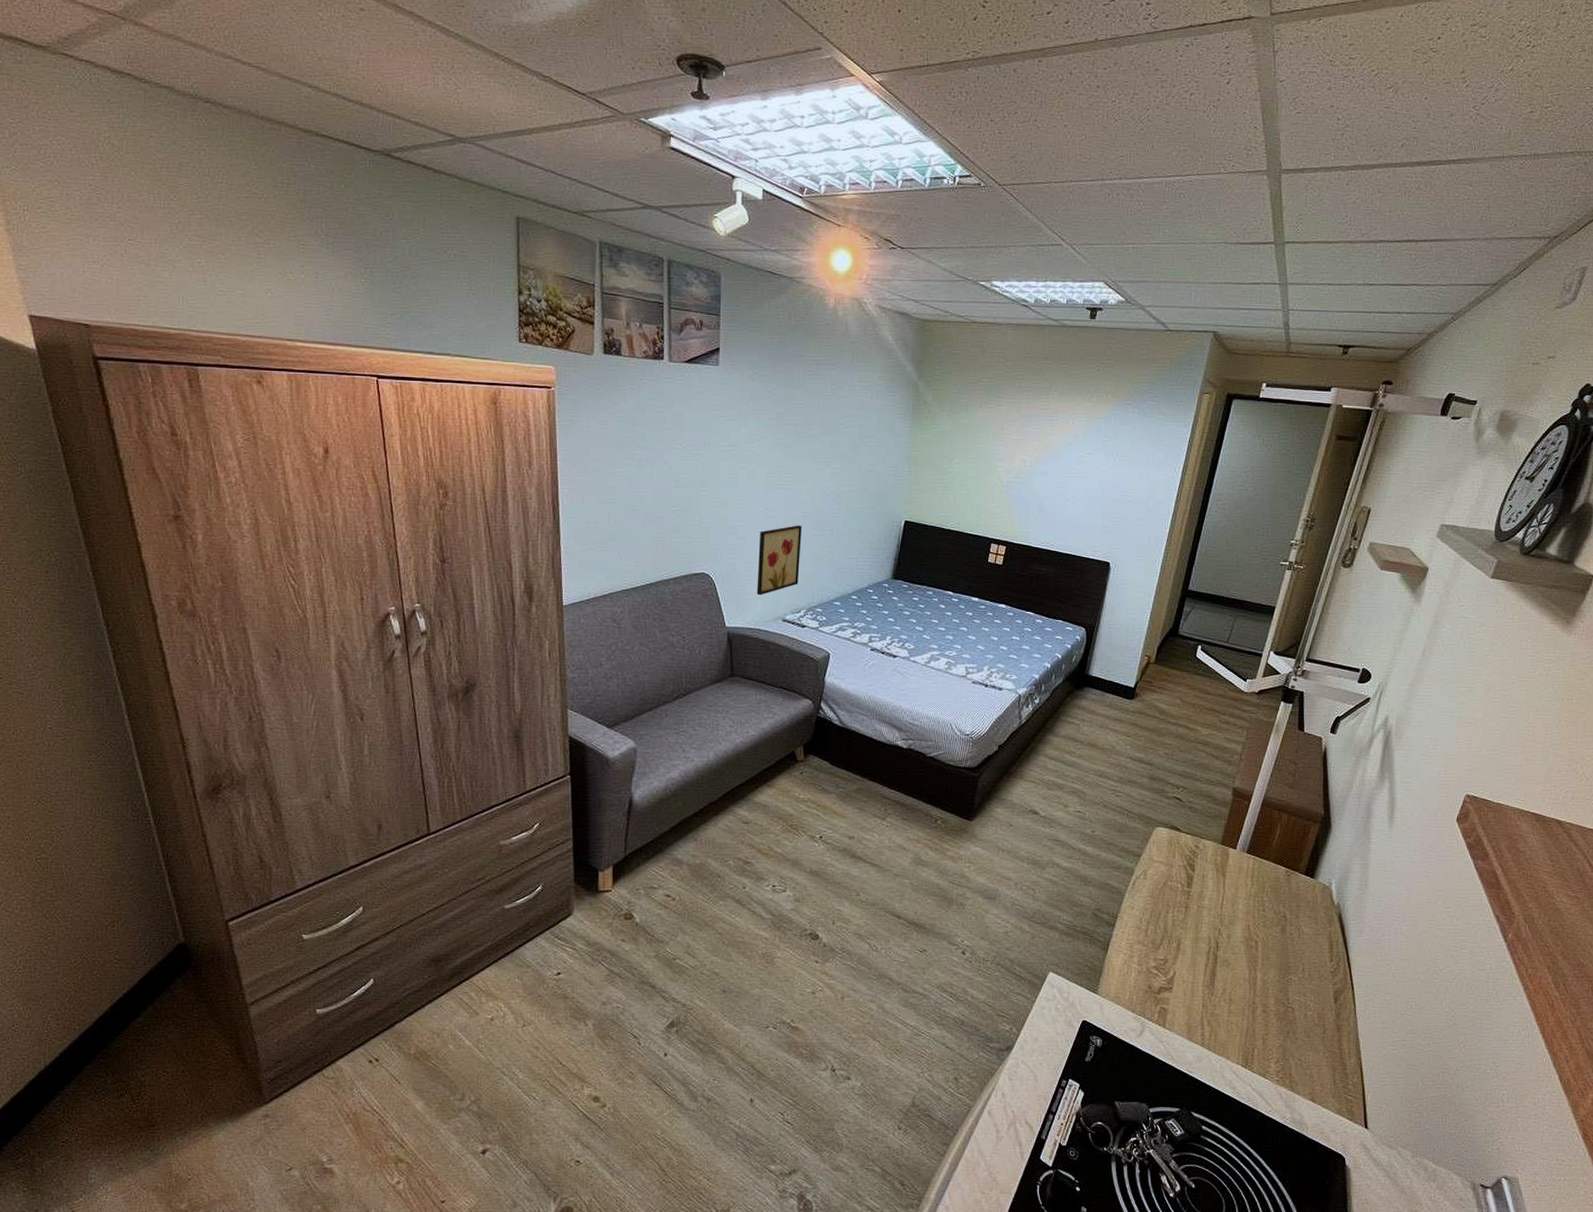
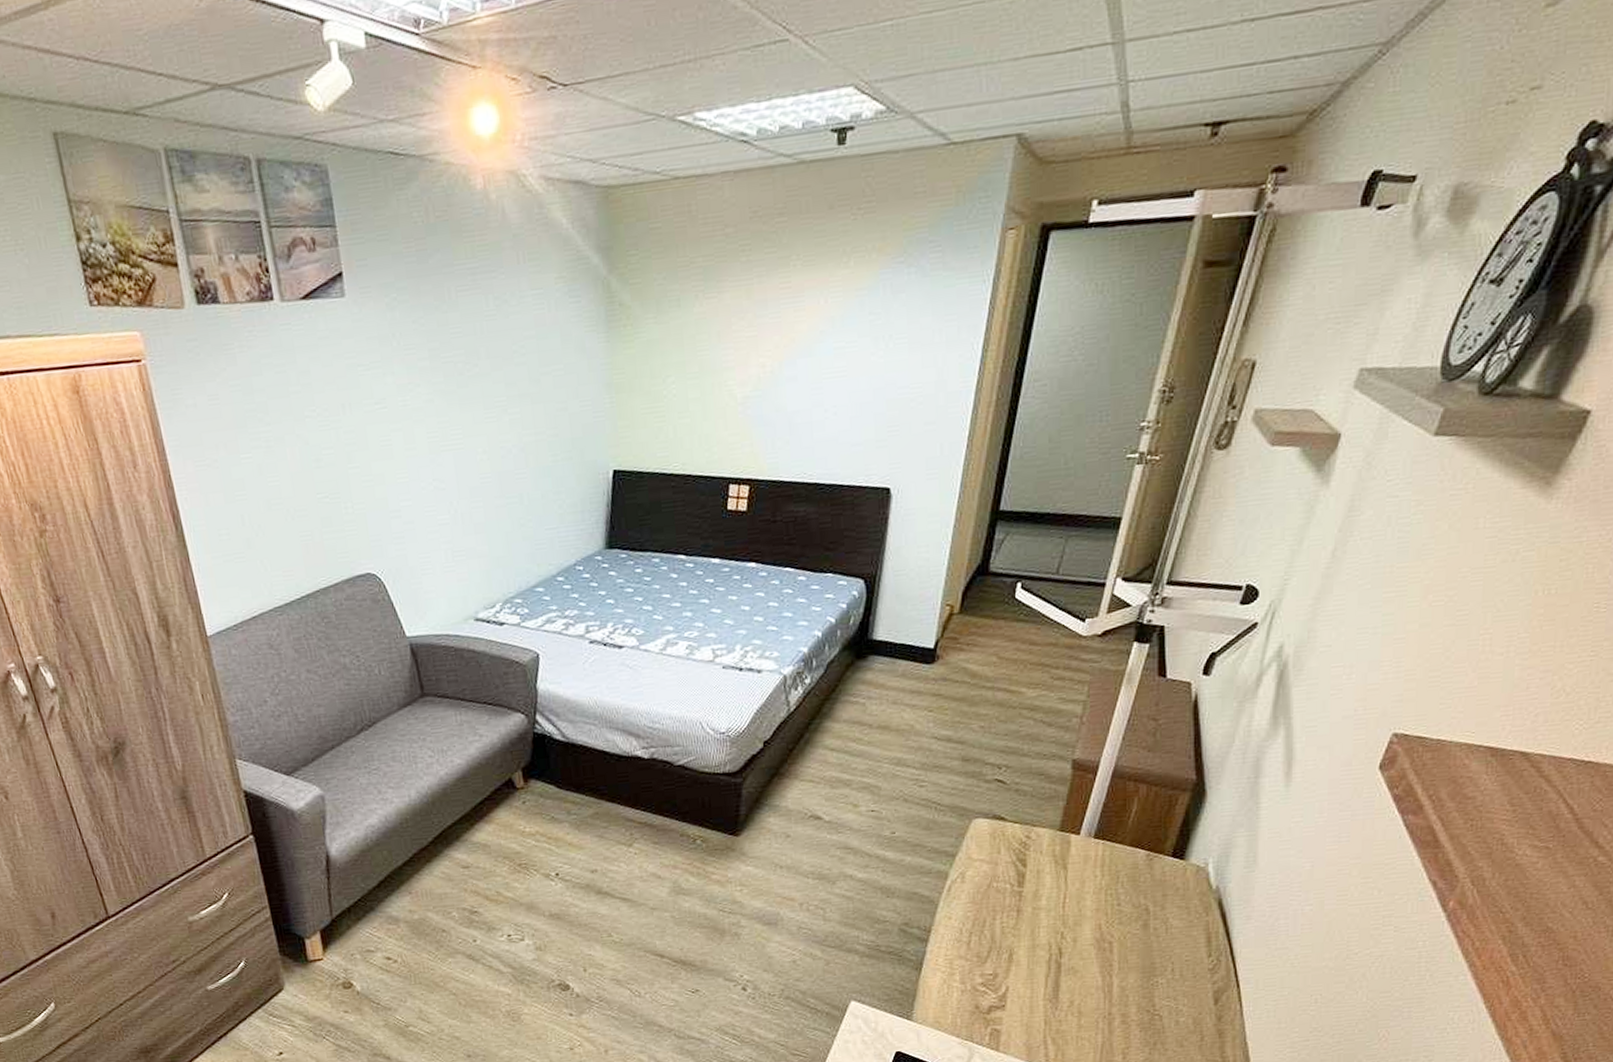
wall art: present [757,525,802,596] -> none [430,495,488,593]

